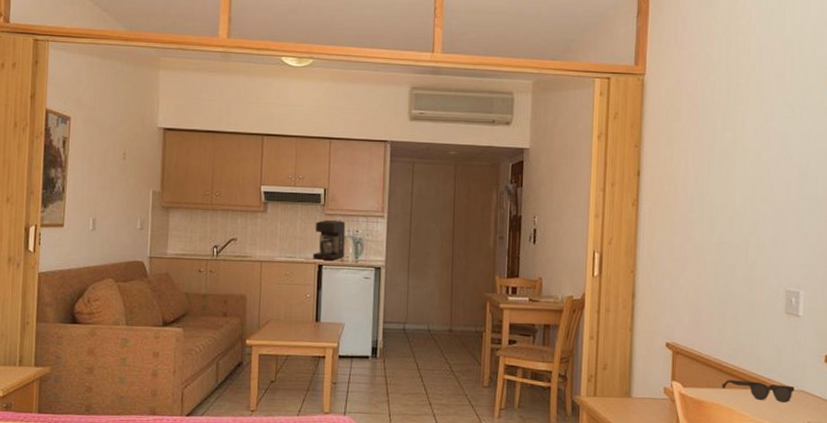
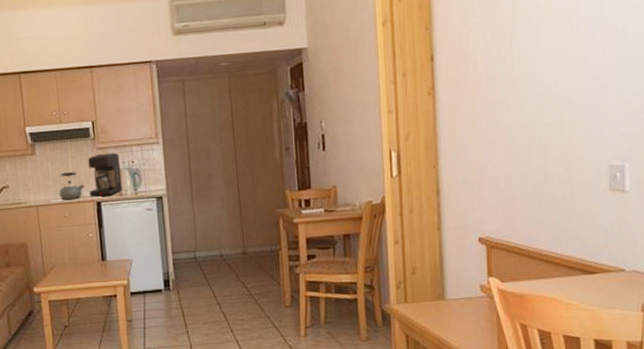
kettle: none [283,233,310,260] -> present [58,172,85,200]
sunglasses: present [722,379,795,404] -> none [544,267,626,287]

